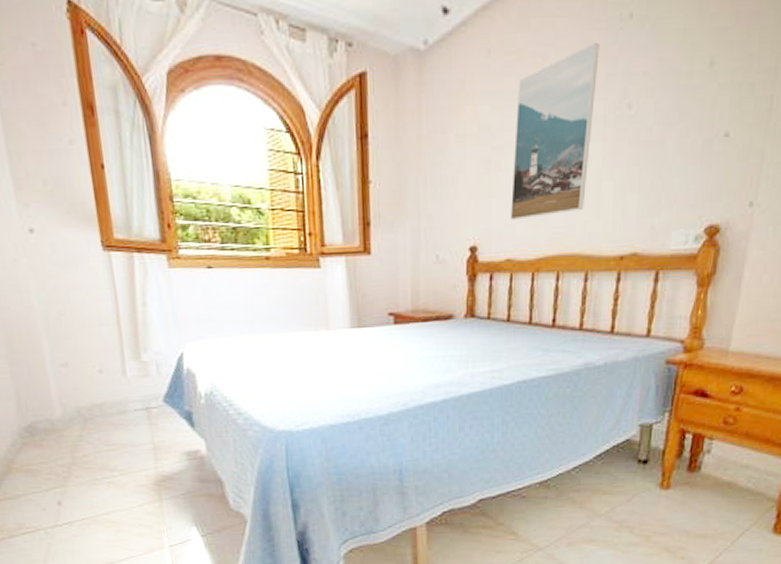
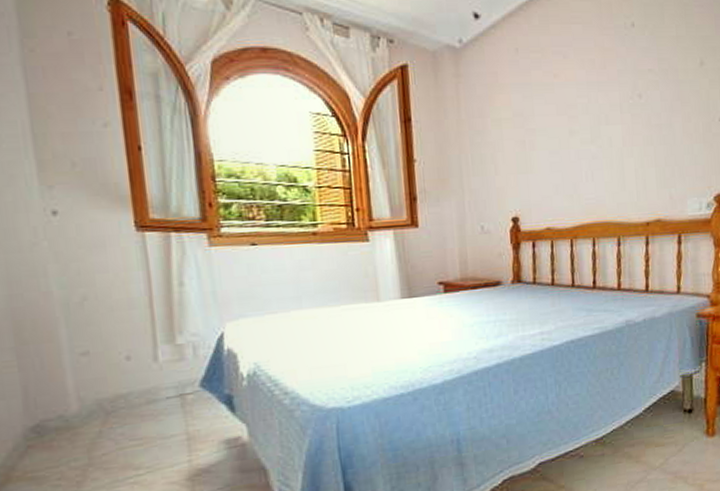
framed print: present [510,42,600,220] -> none [544,44,611,193]

